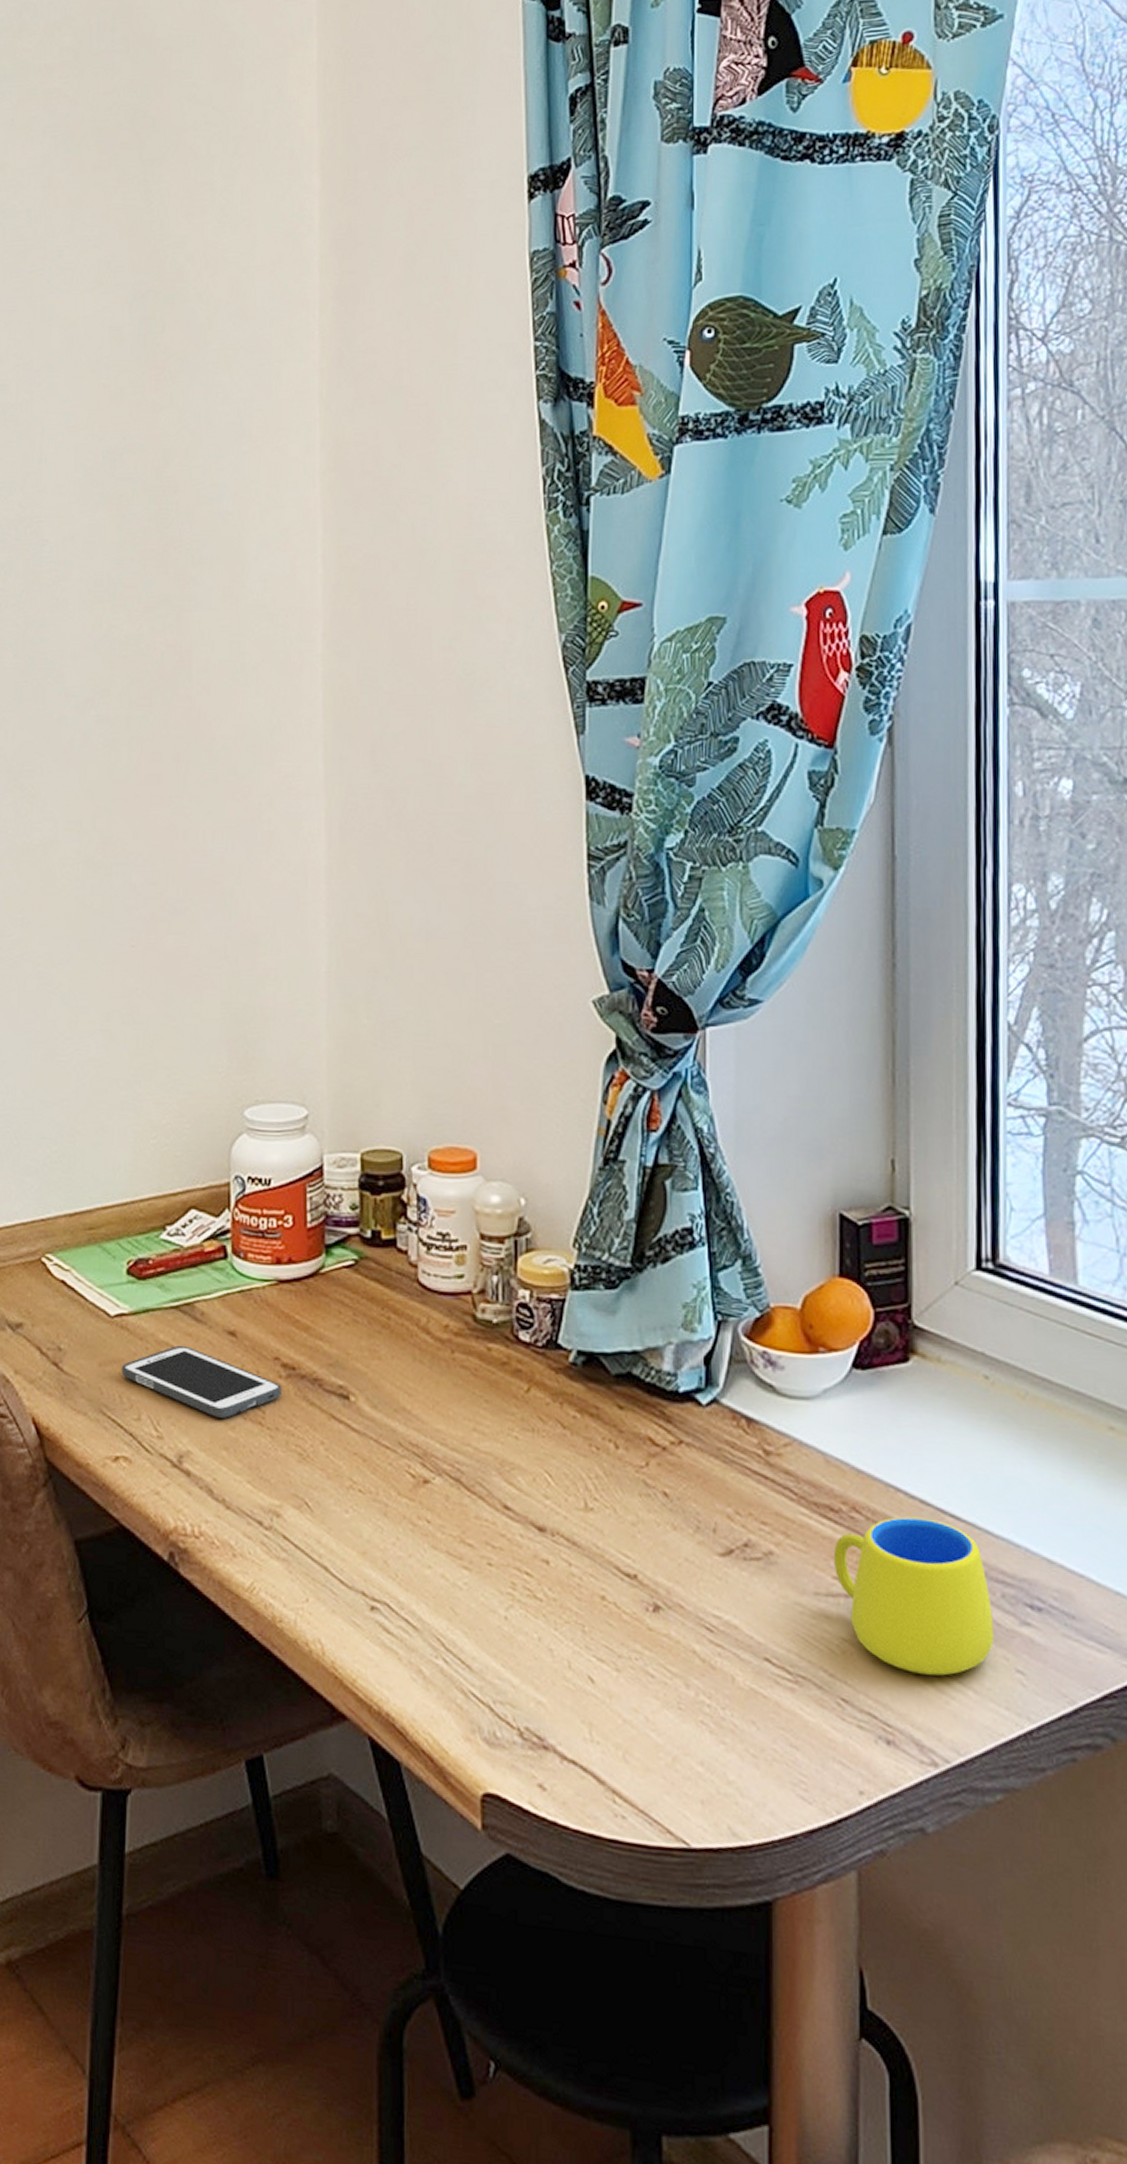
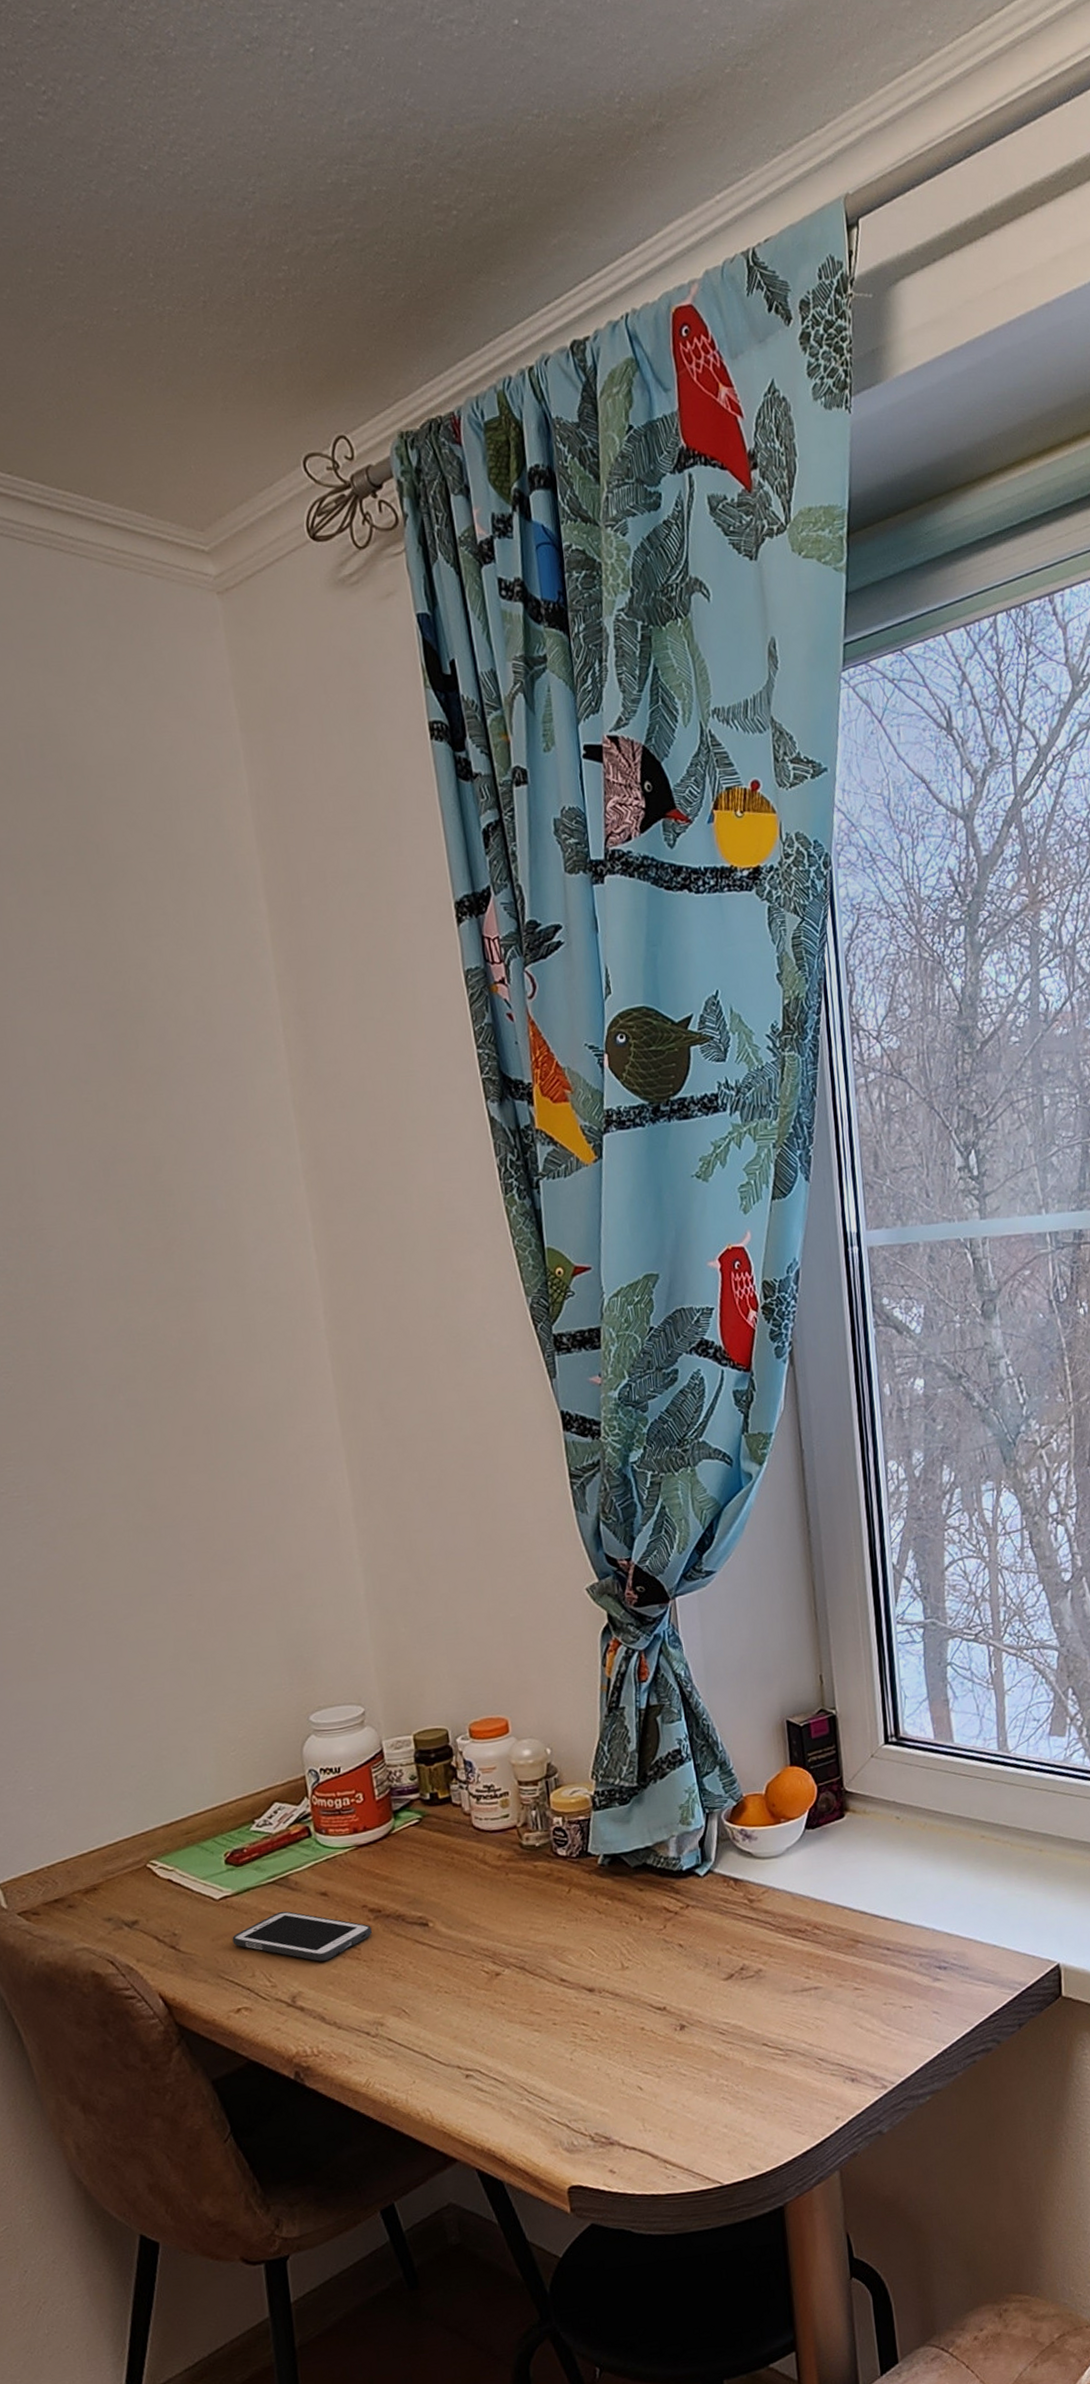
mug: present [833,1516,993,1676] -> none [804,1923,917,2030]

